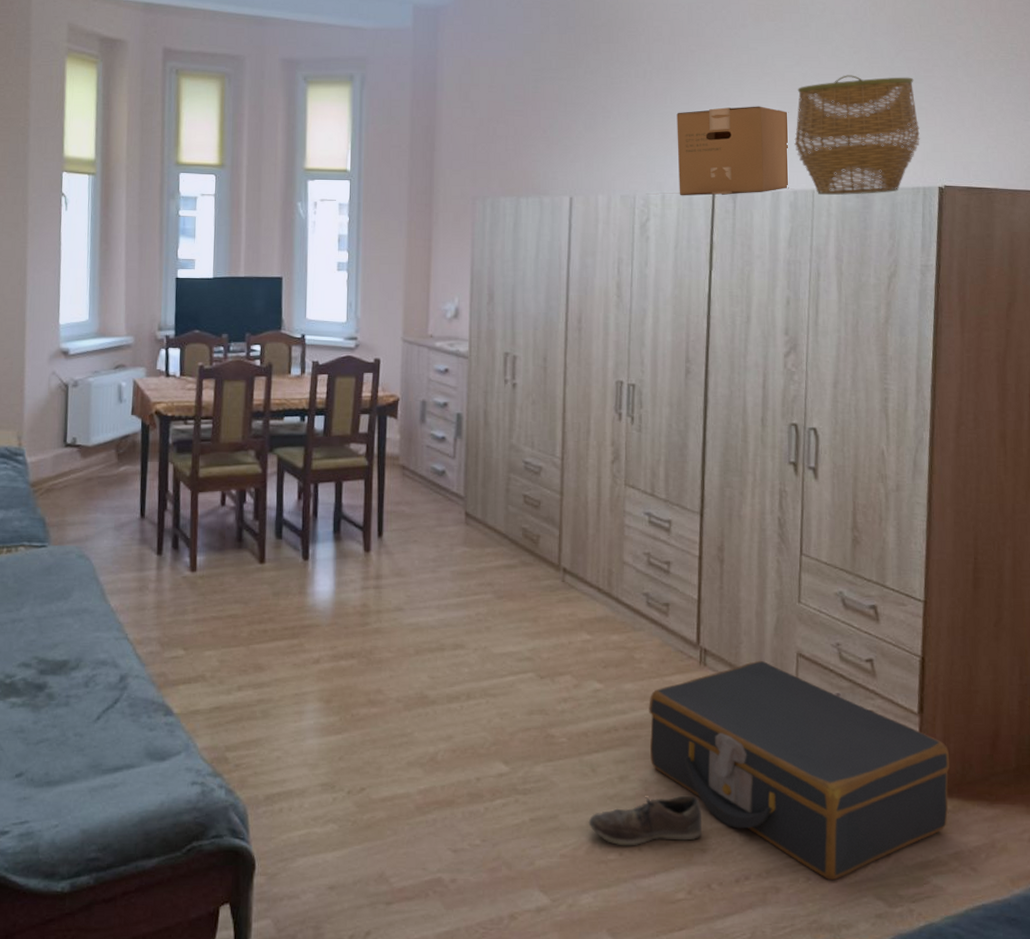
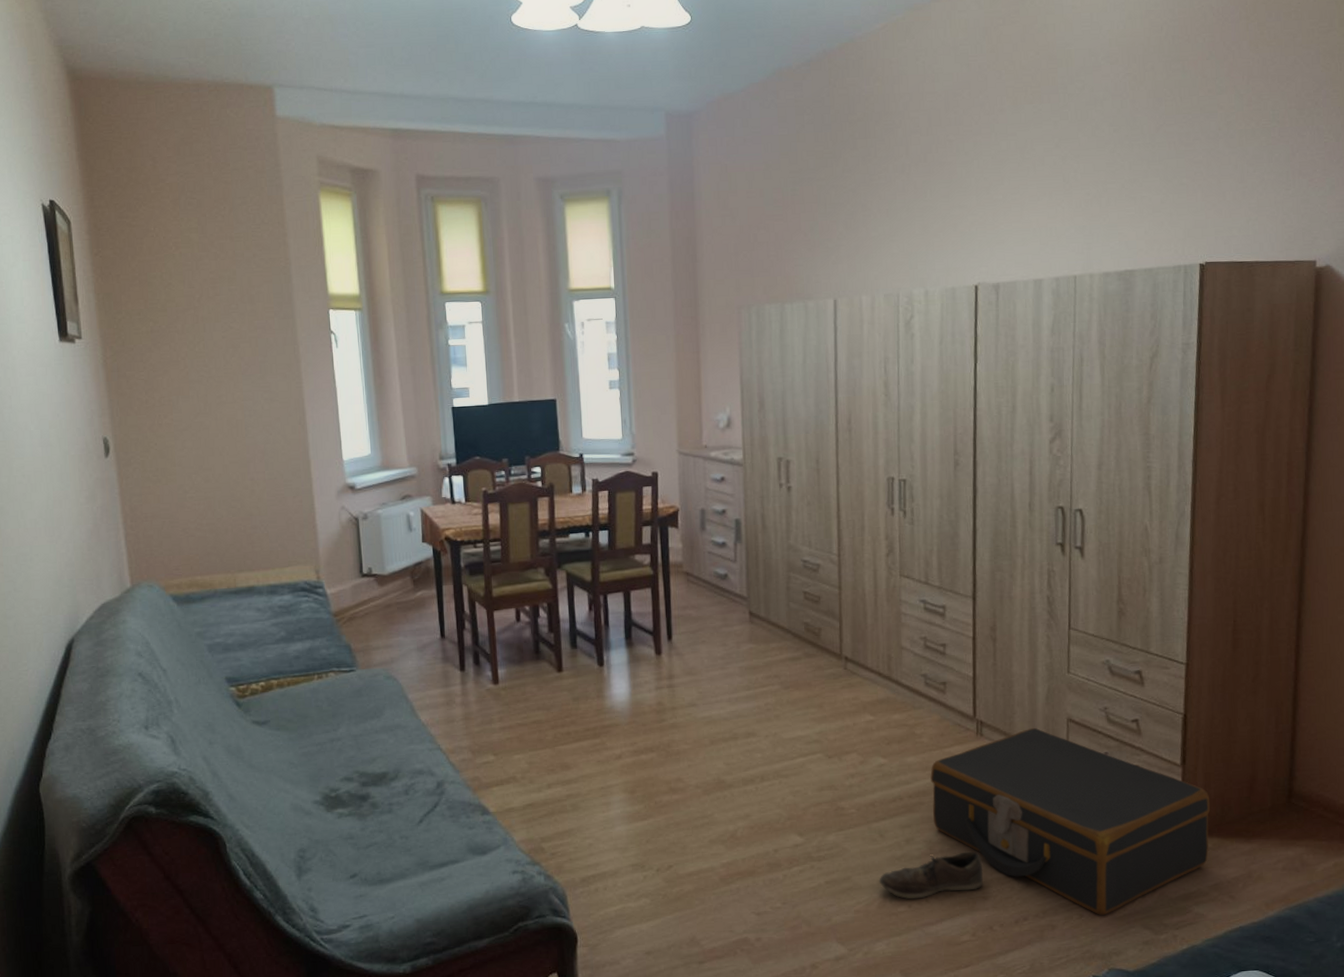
box: present [676,106,789,196] -> none [937,193,1051,291]
basket: present [794,75,920,196] -> none [1055,153,1181,281]

